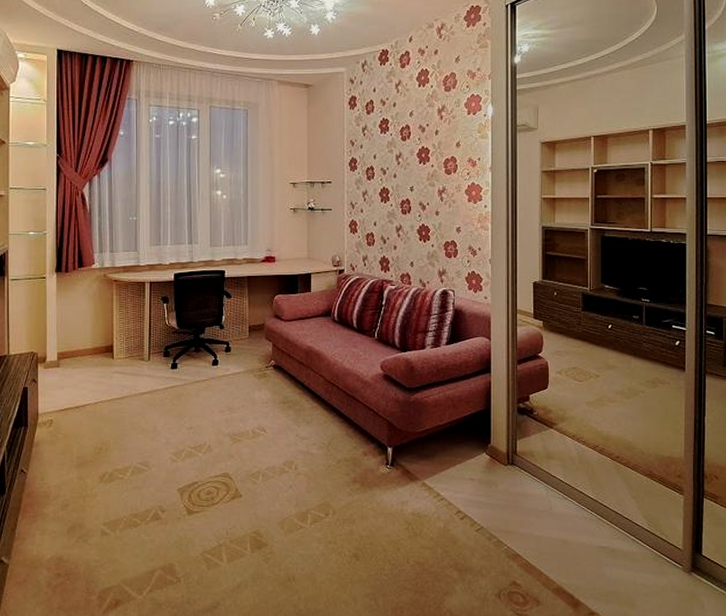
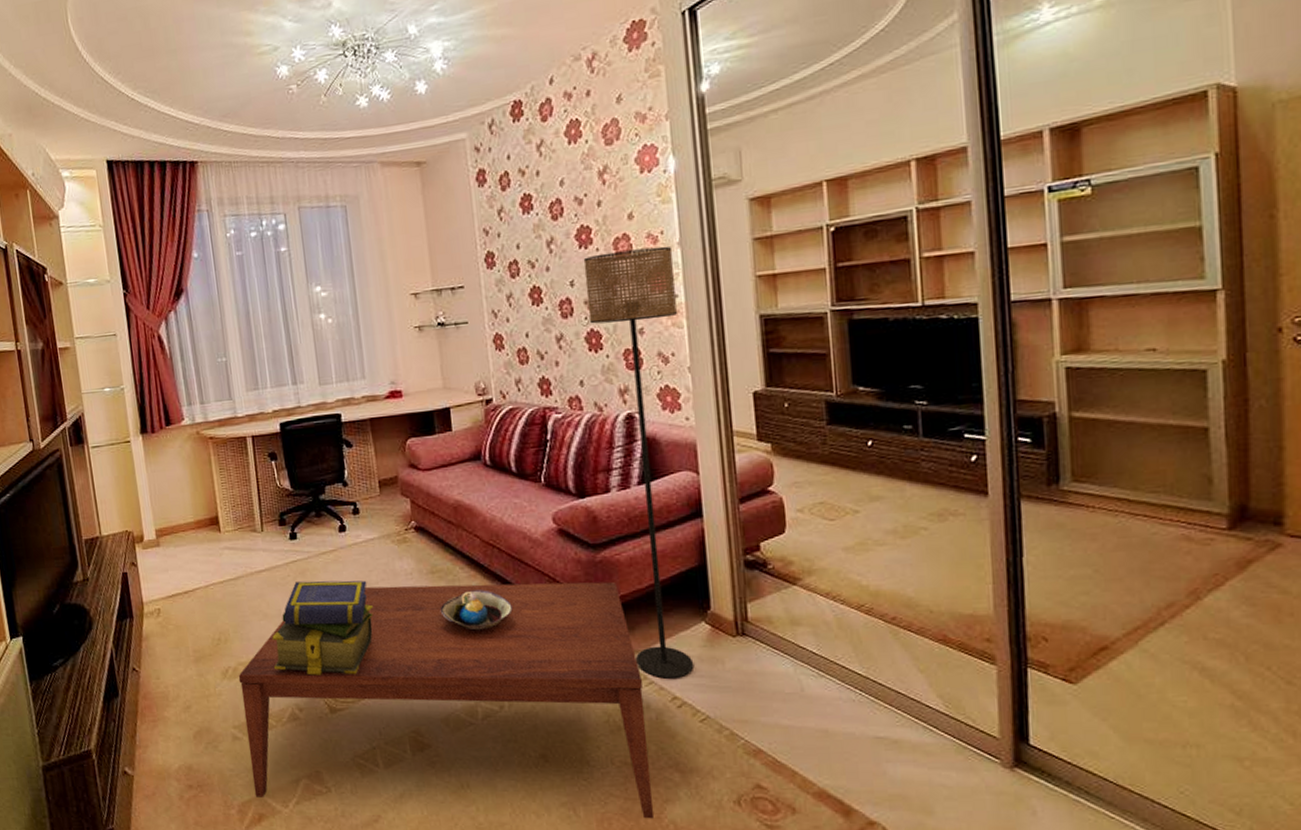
coffee table: none [113,412,436,608] -> present [238,581,655,819]
stack of books: none [145,404,233,483] -> present [272,580,374,676]
decorative bowl: none [286,419,343,451] -> present [439,590,513,631]
floor lamp: none [421,169,486,496] -> present [583,246,694,679]

